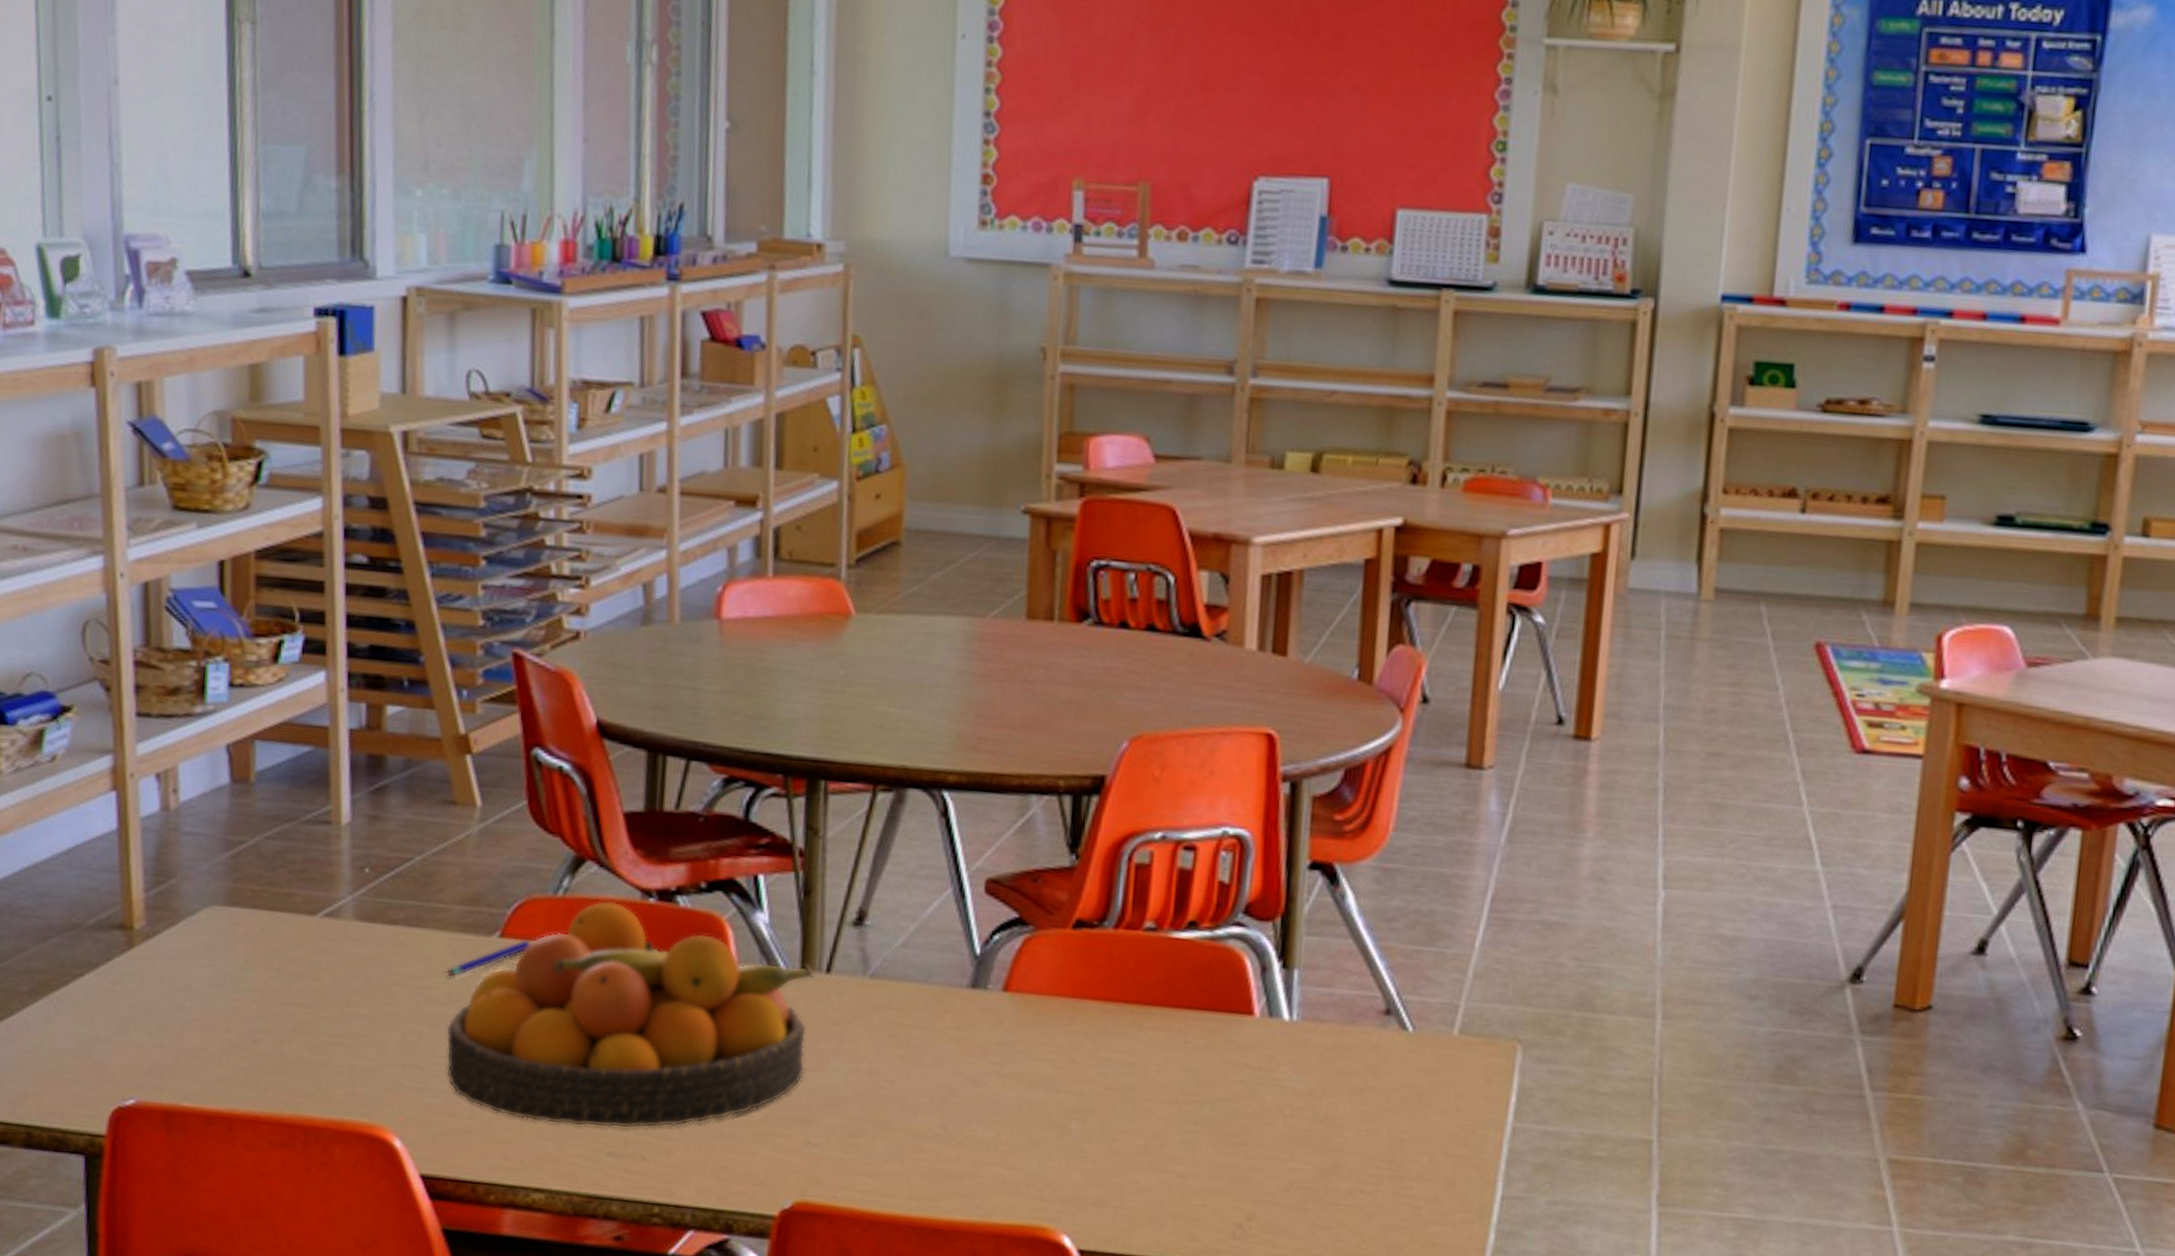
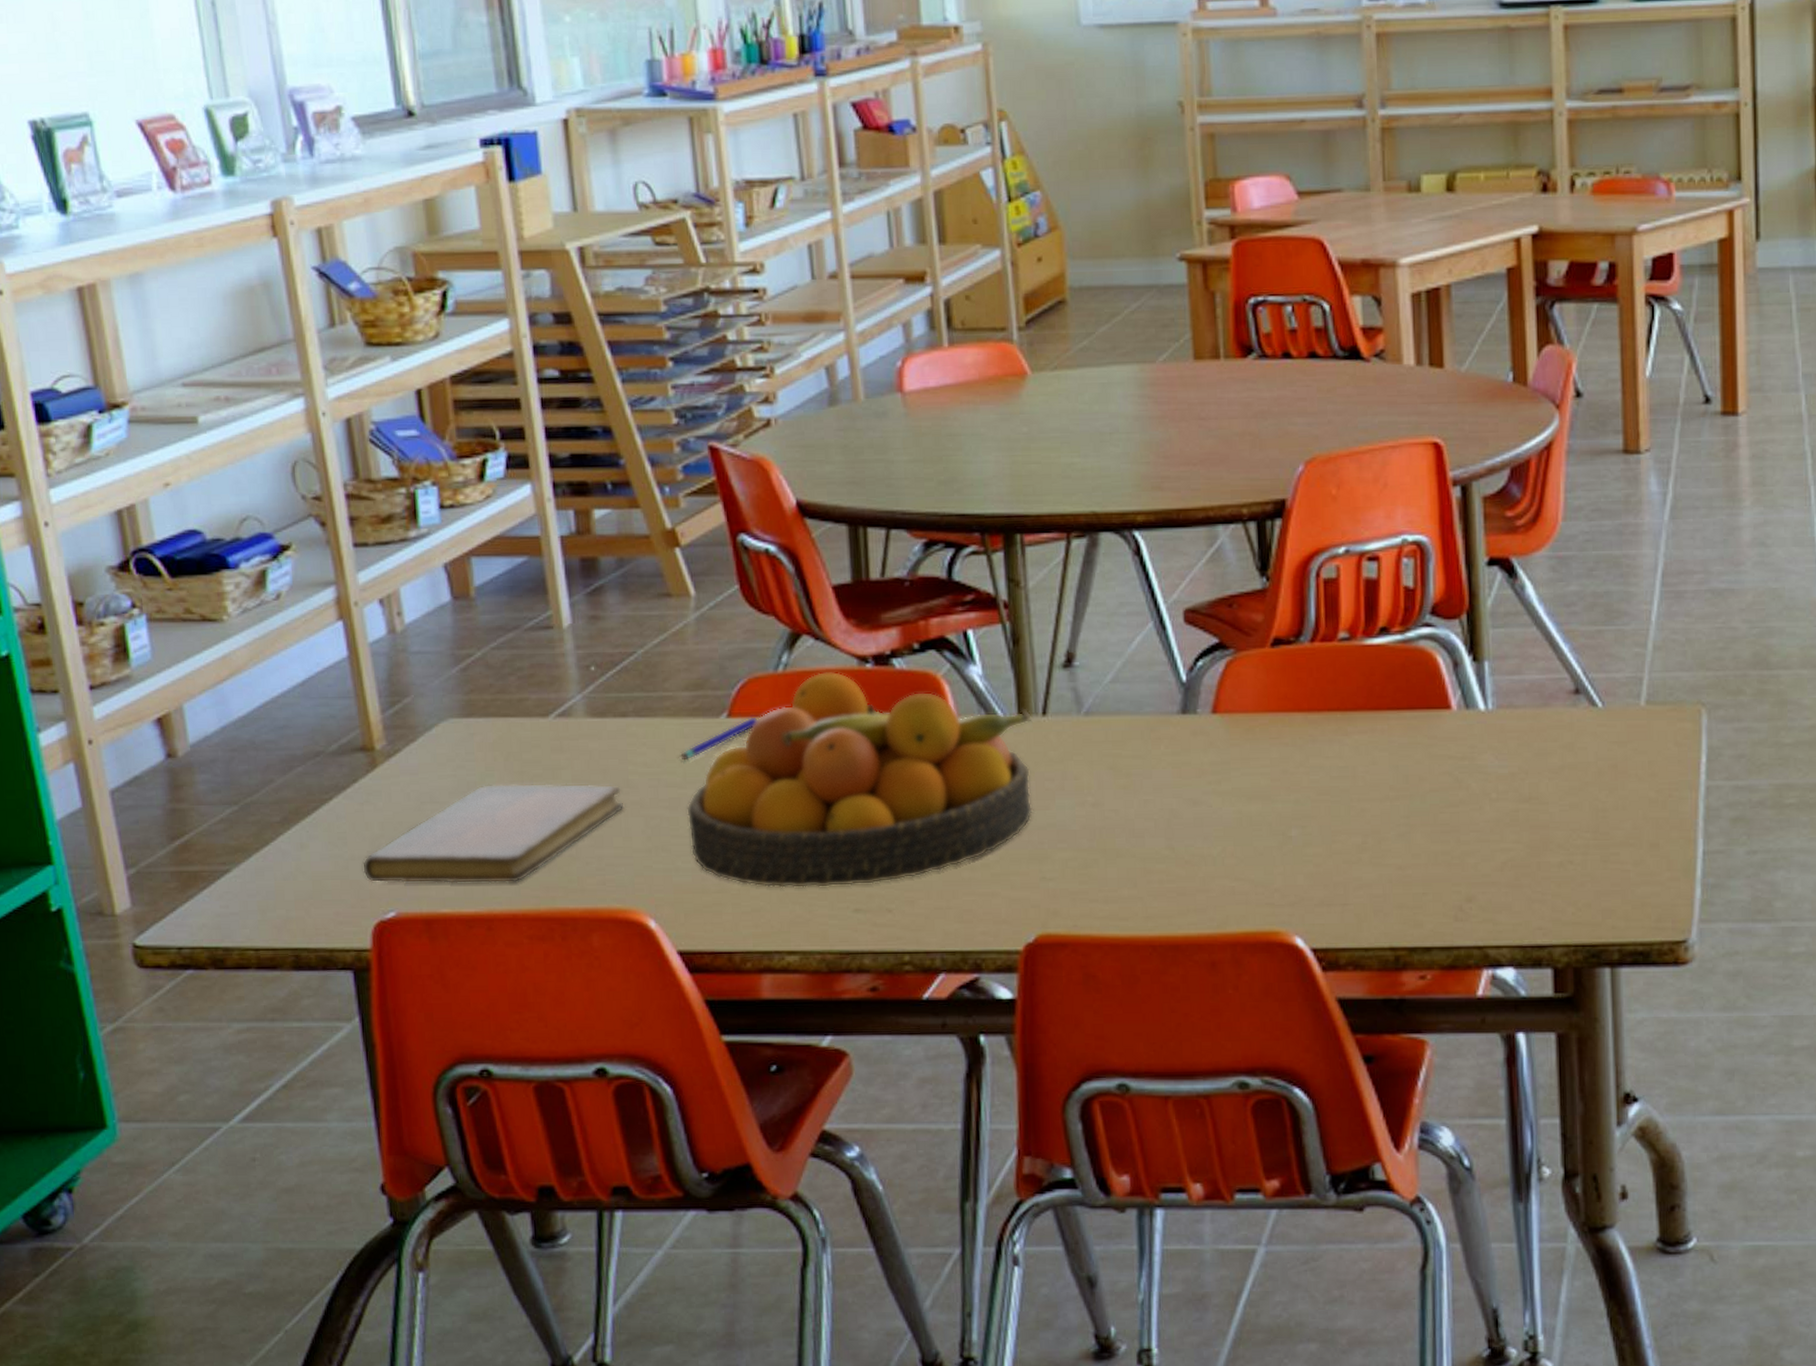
notebook: none [107,977,383,1085] -> present [363,783,625,884]

